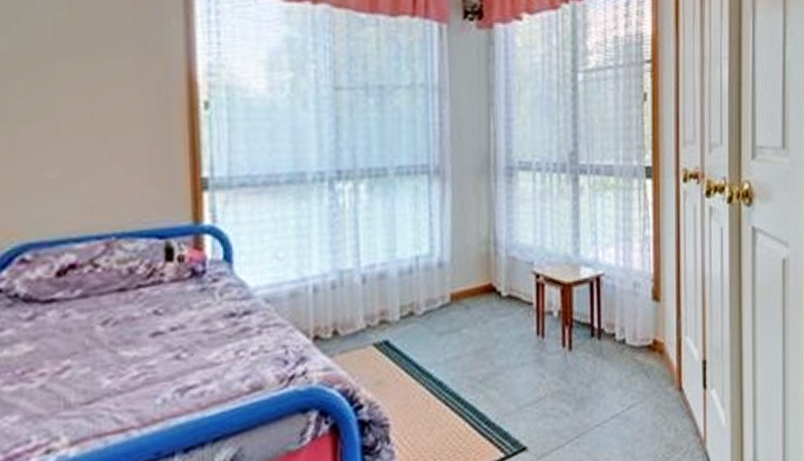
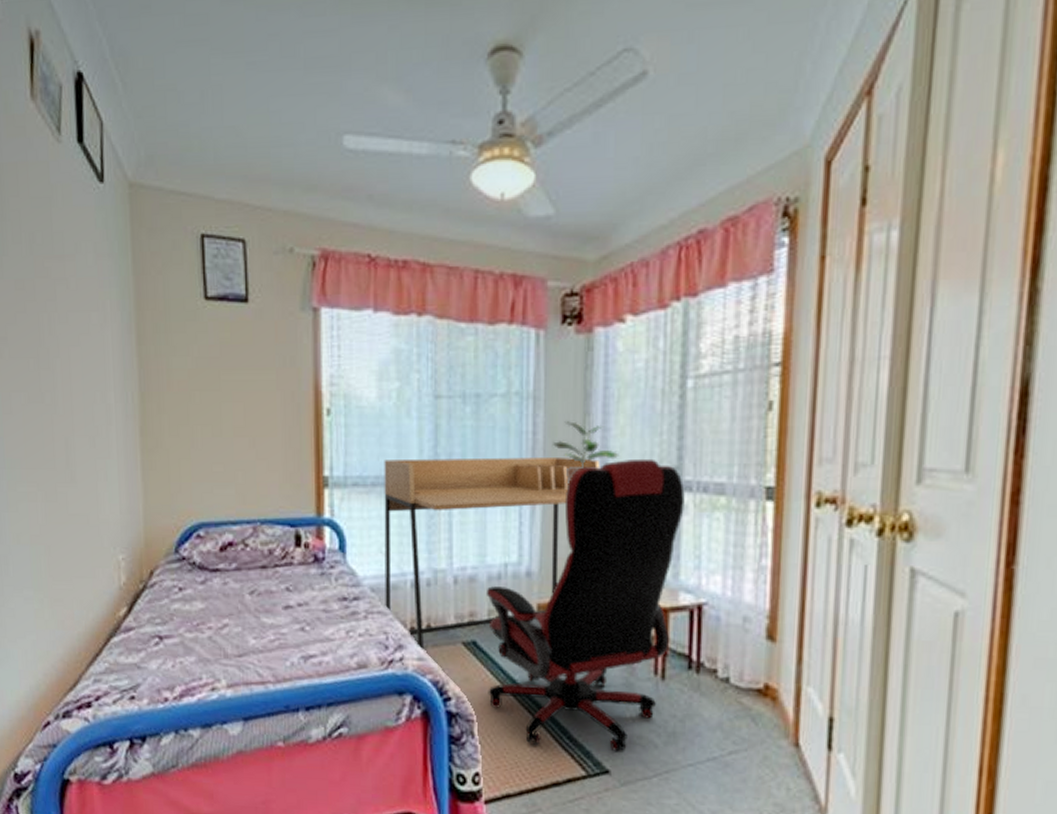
desk: none [277,147,506,361] -> present [384,457,601,652]
office chair: none [397,145,581,438] -> present [485,458,685,752]
potted plant: none [460,112,522,174] -> present [553,421,620,485]

